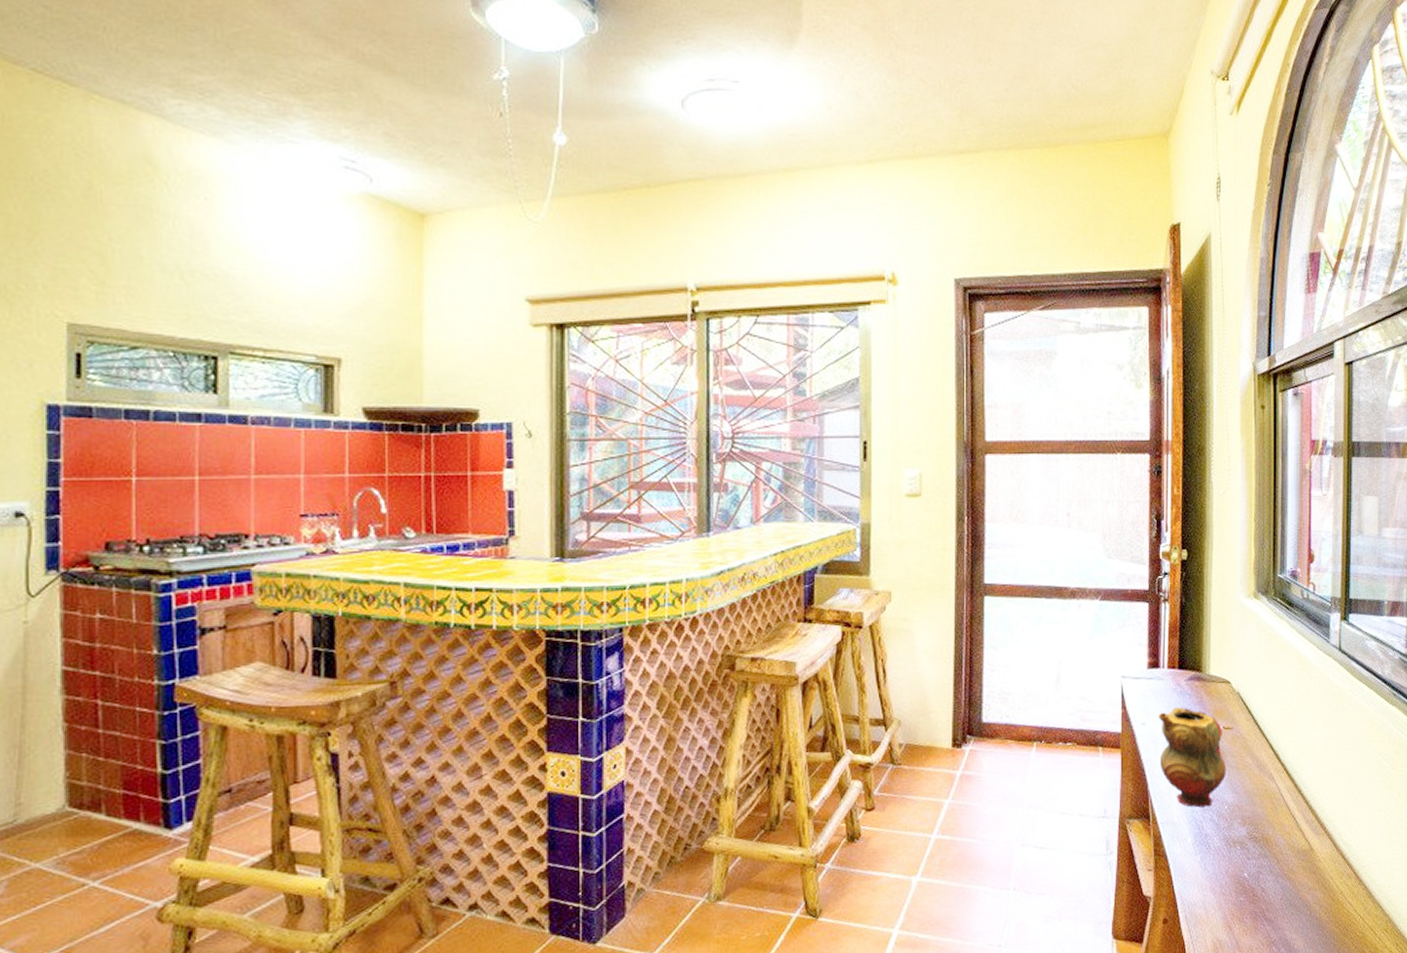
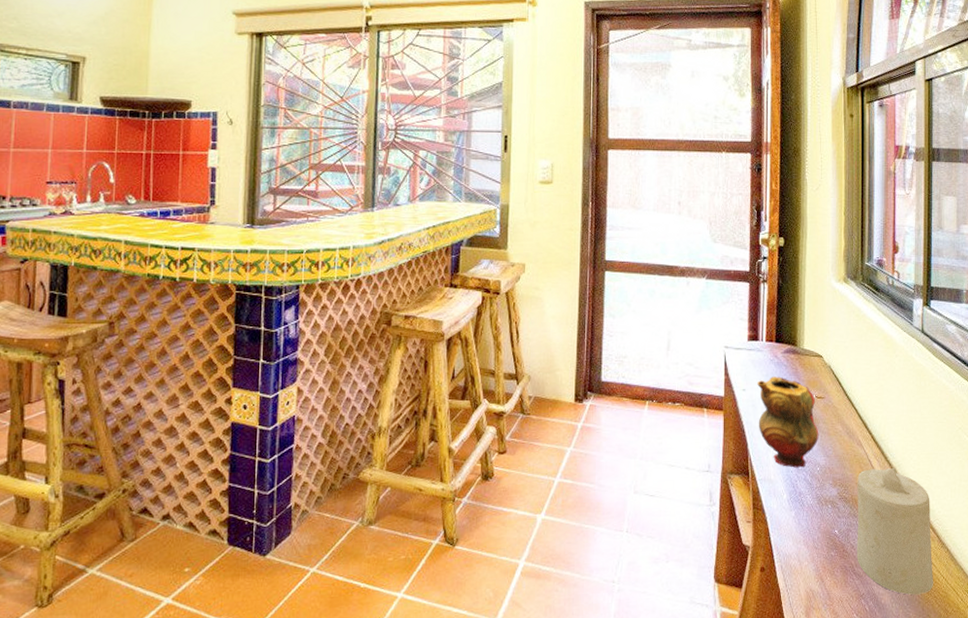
candle: none [1268,800,1350,938] -> present [857,467,933,595]

